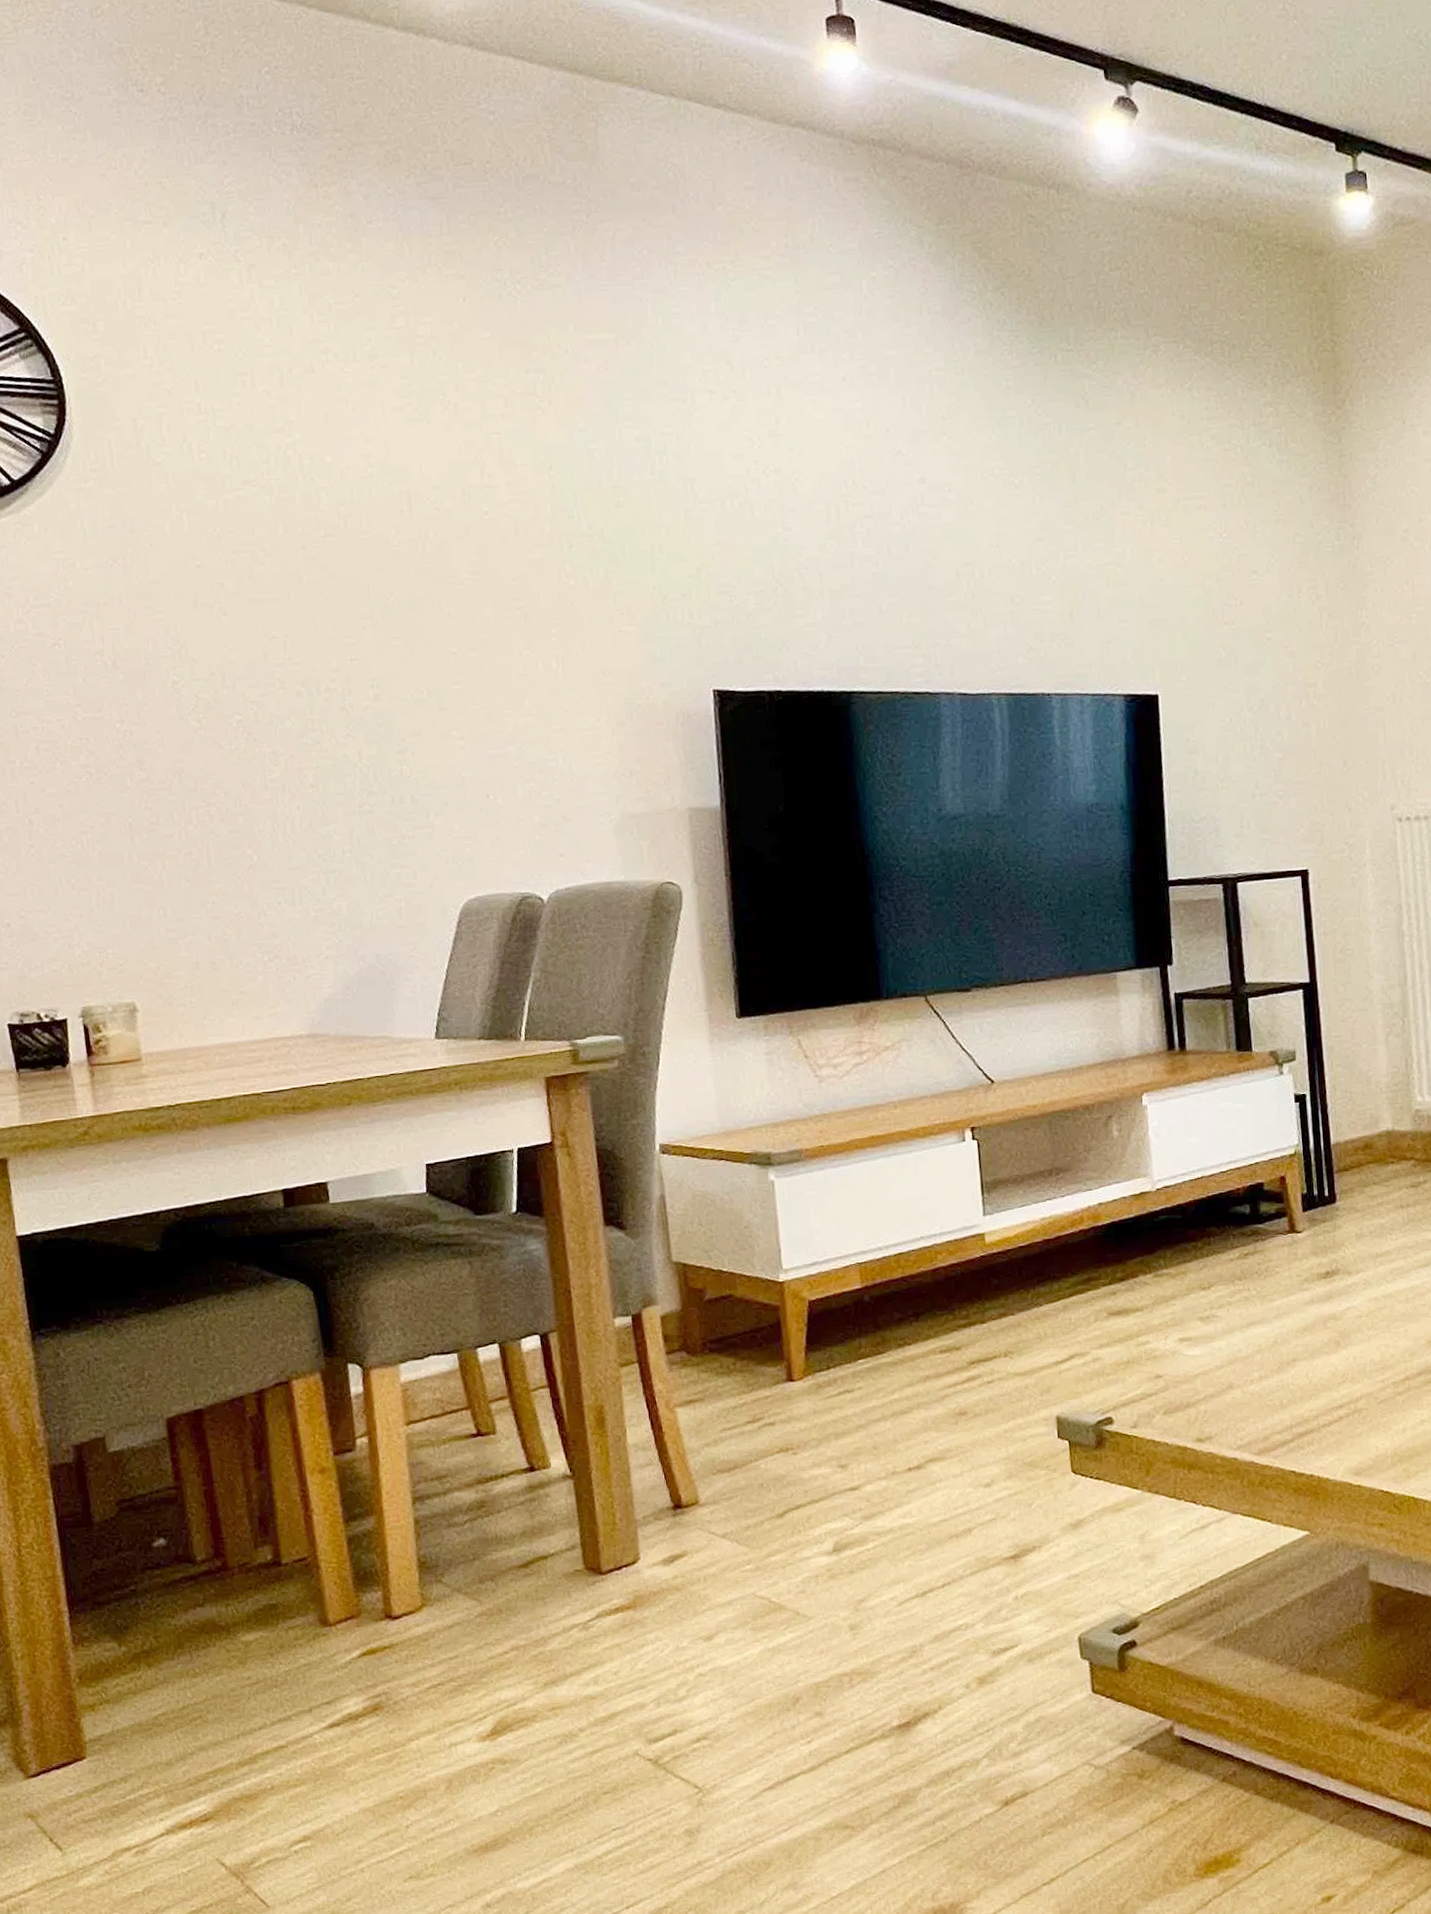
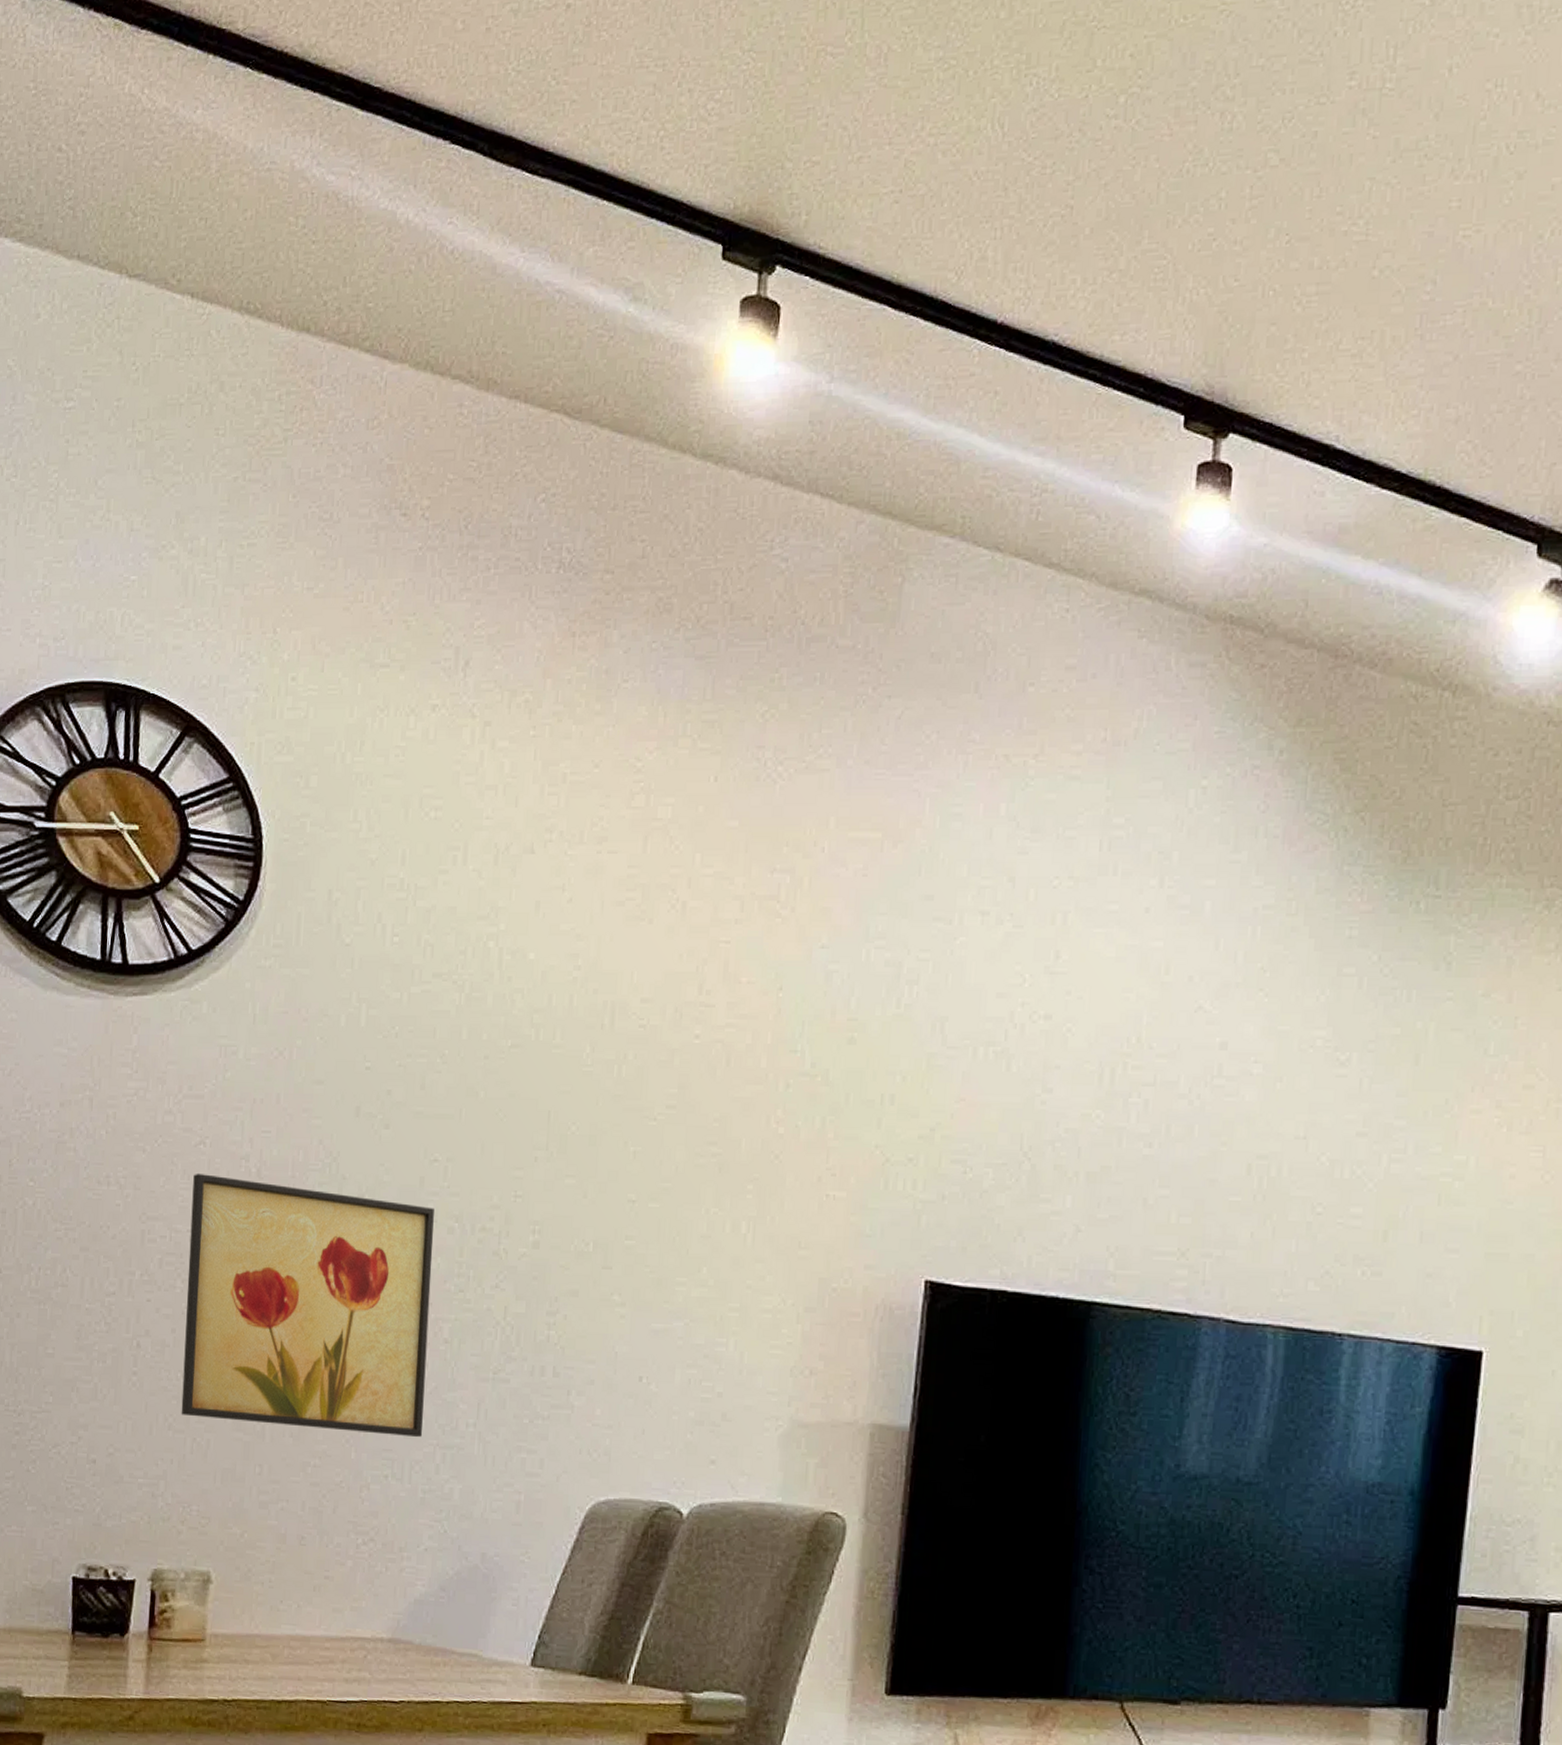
wall art: none [54,670,306,876] -> present [181,1174,434,1438]

